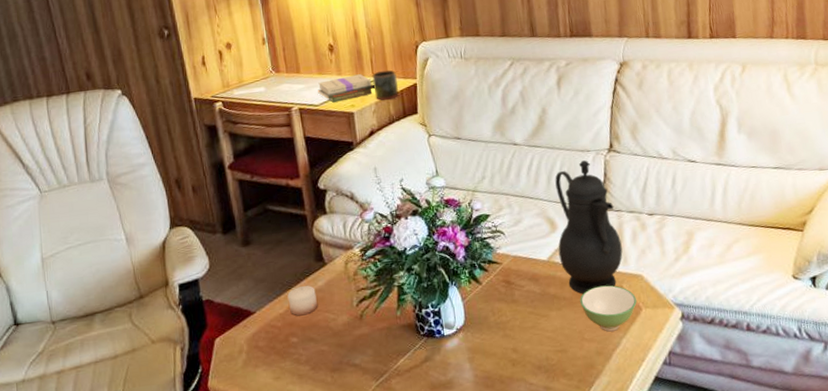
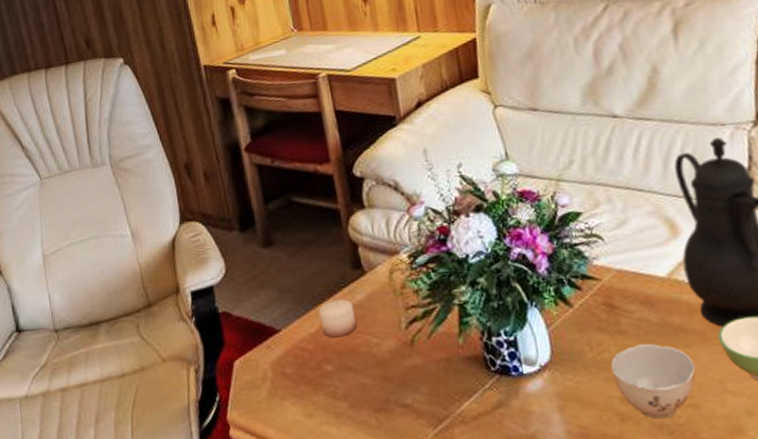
books: present [318,74,375,103] -> none [350,29,421,66]
mug: present [372,69,399,100] -> none [417,21,452,62]
teacup: none [506,308,564,362] -> present [610,343,696,419]

